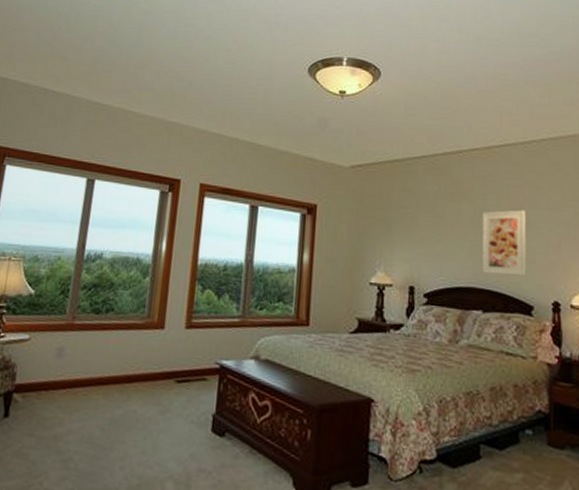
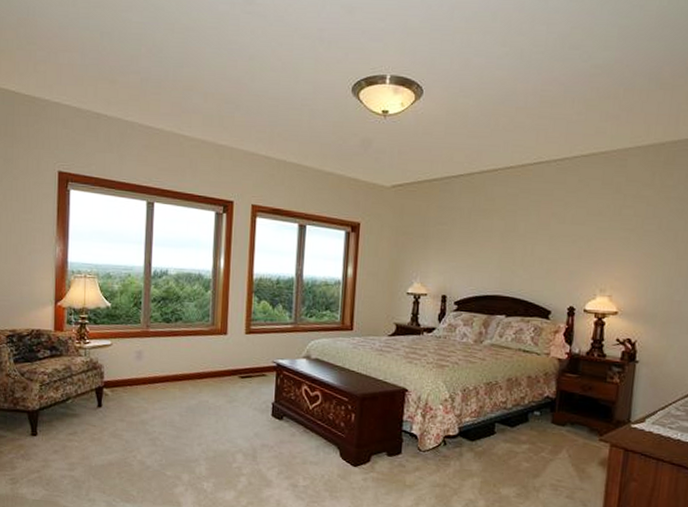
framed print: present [481,210,527,277] -> none [508,225,552,285]

